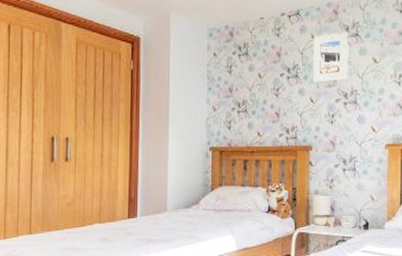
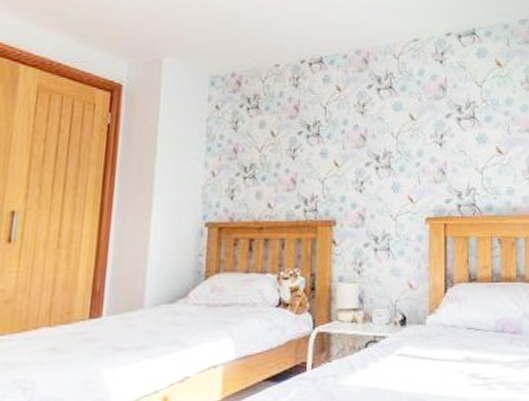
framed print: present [312,32,349,82] -> none [338,83,381,142]

